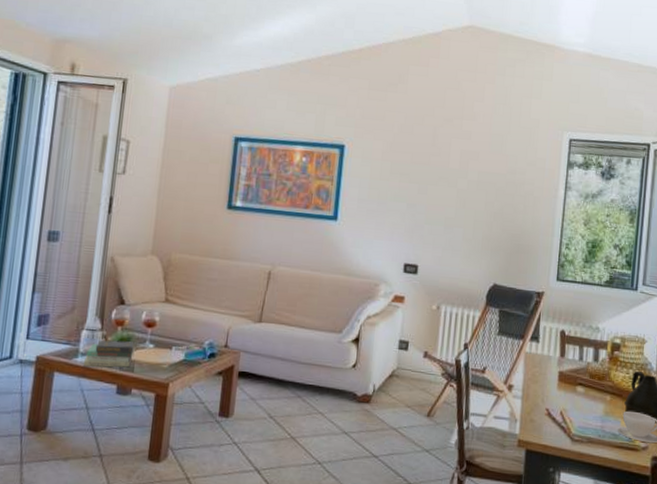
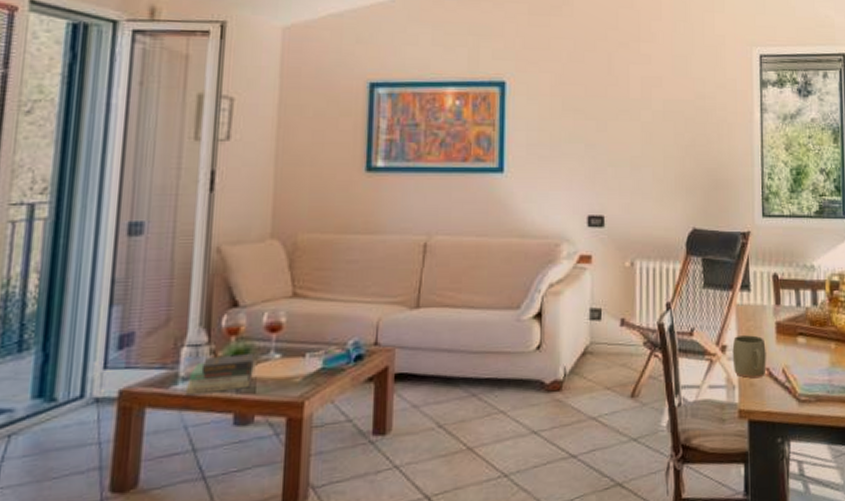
mug: none [517,378,548,416] -> present [732,335,766,379]

